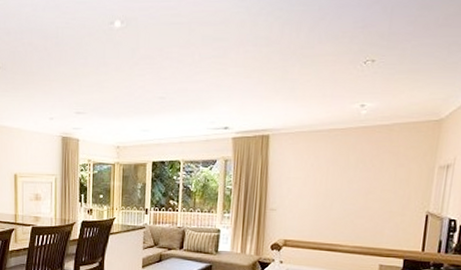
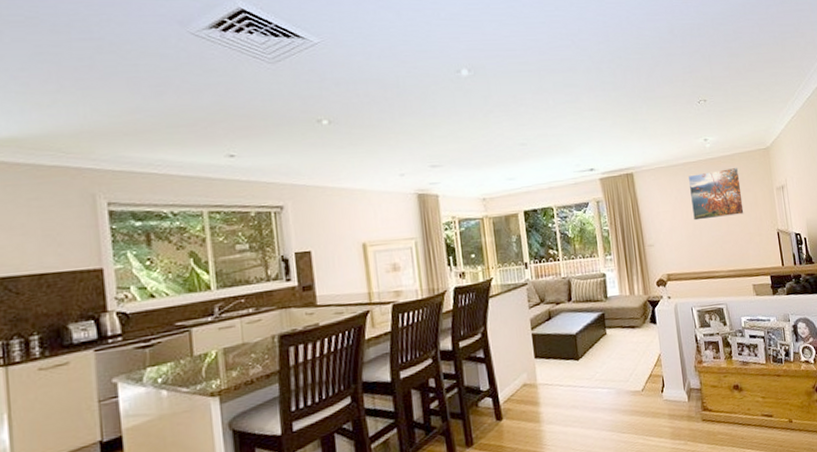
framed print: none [327,138,396,191] -> present [688,167,744,221]

